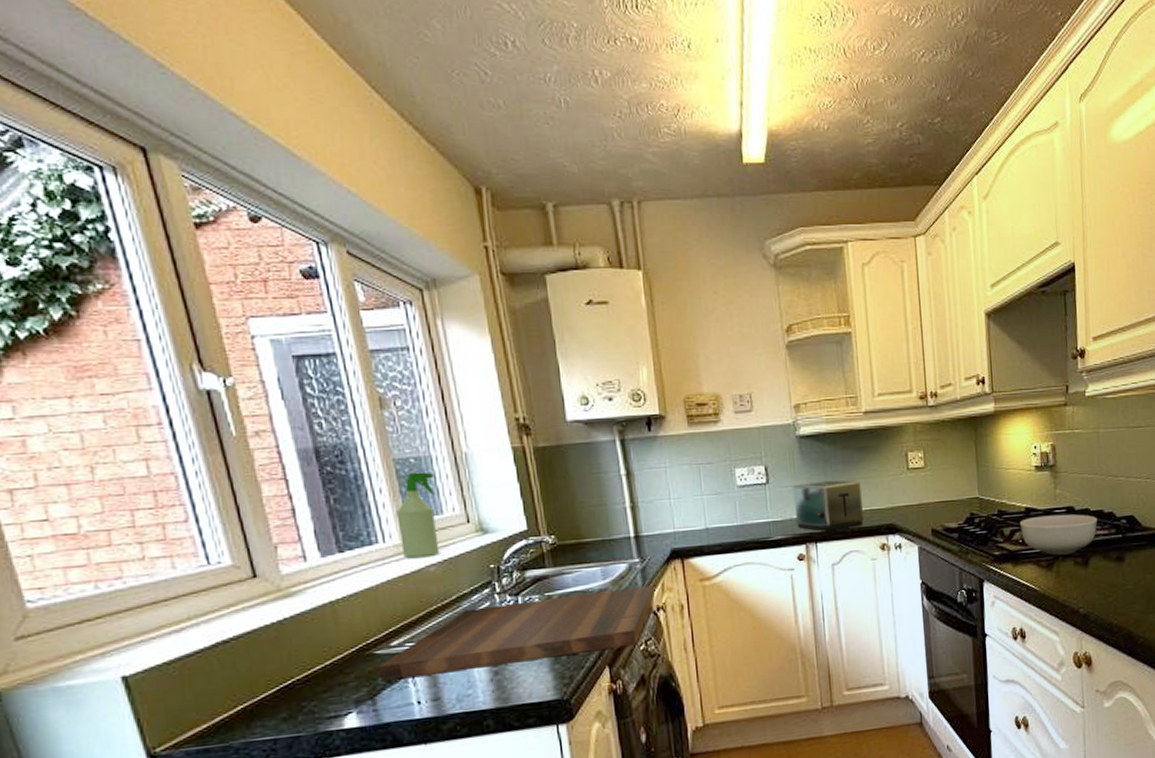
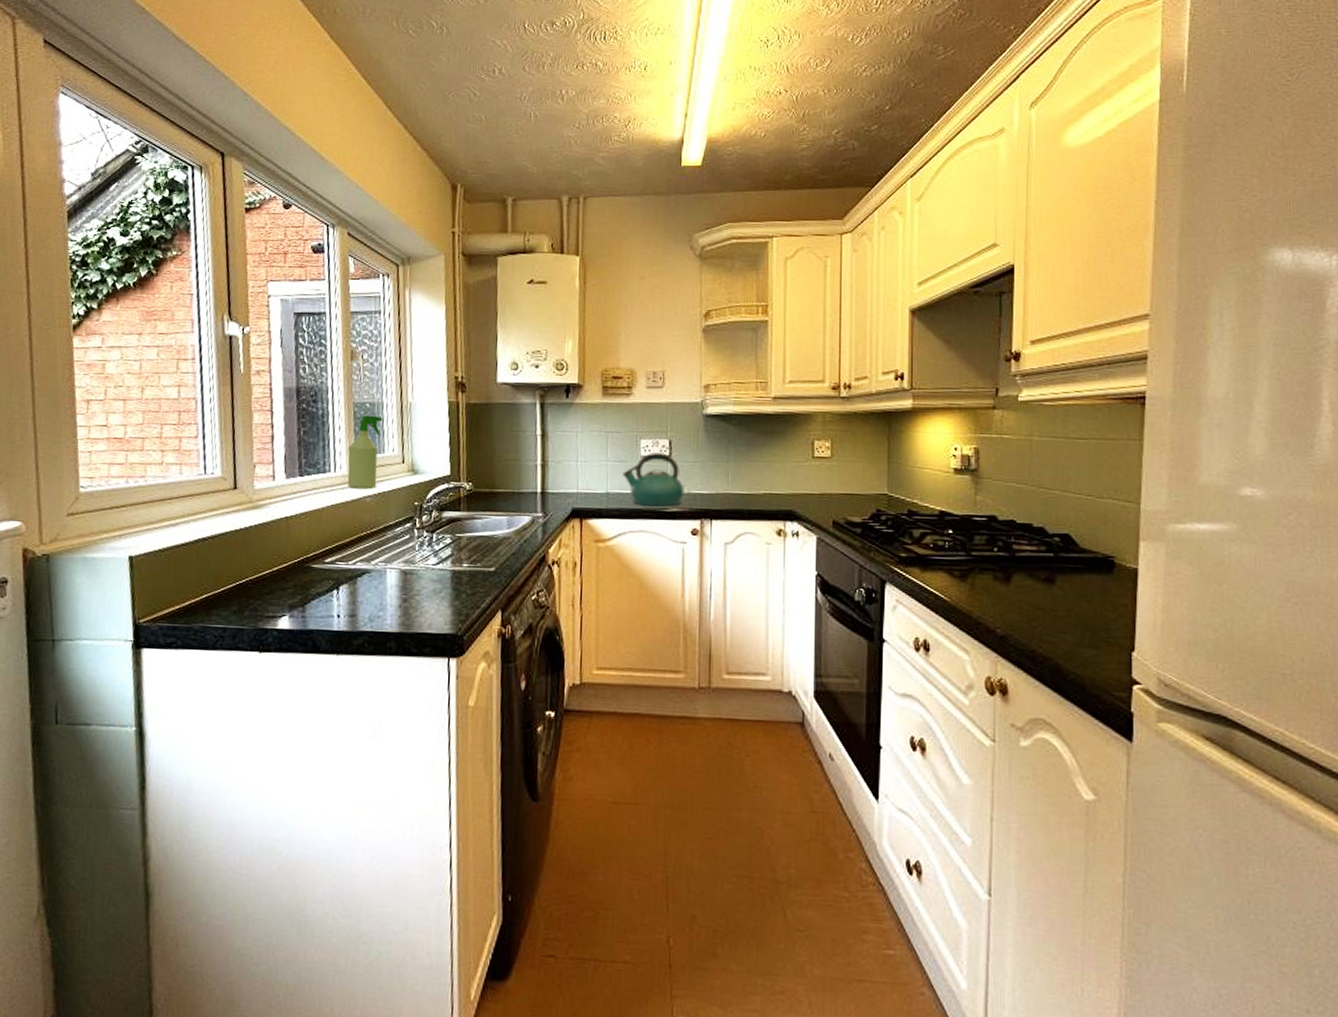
cutting board: present [378,585,655,681] -> none [312,539,552,595]
kettle: none [720,480,786,538] -> present [622,453,684,507]
toaster: present [792,480,865,533] -> none [693,460,763,511]
bowl: present [1019,514,1097,557] -> none [931,521,1024,569]

